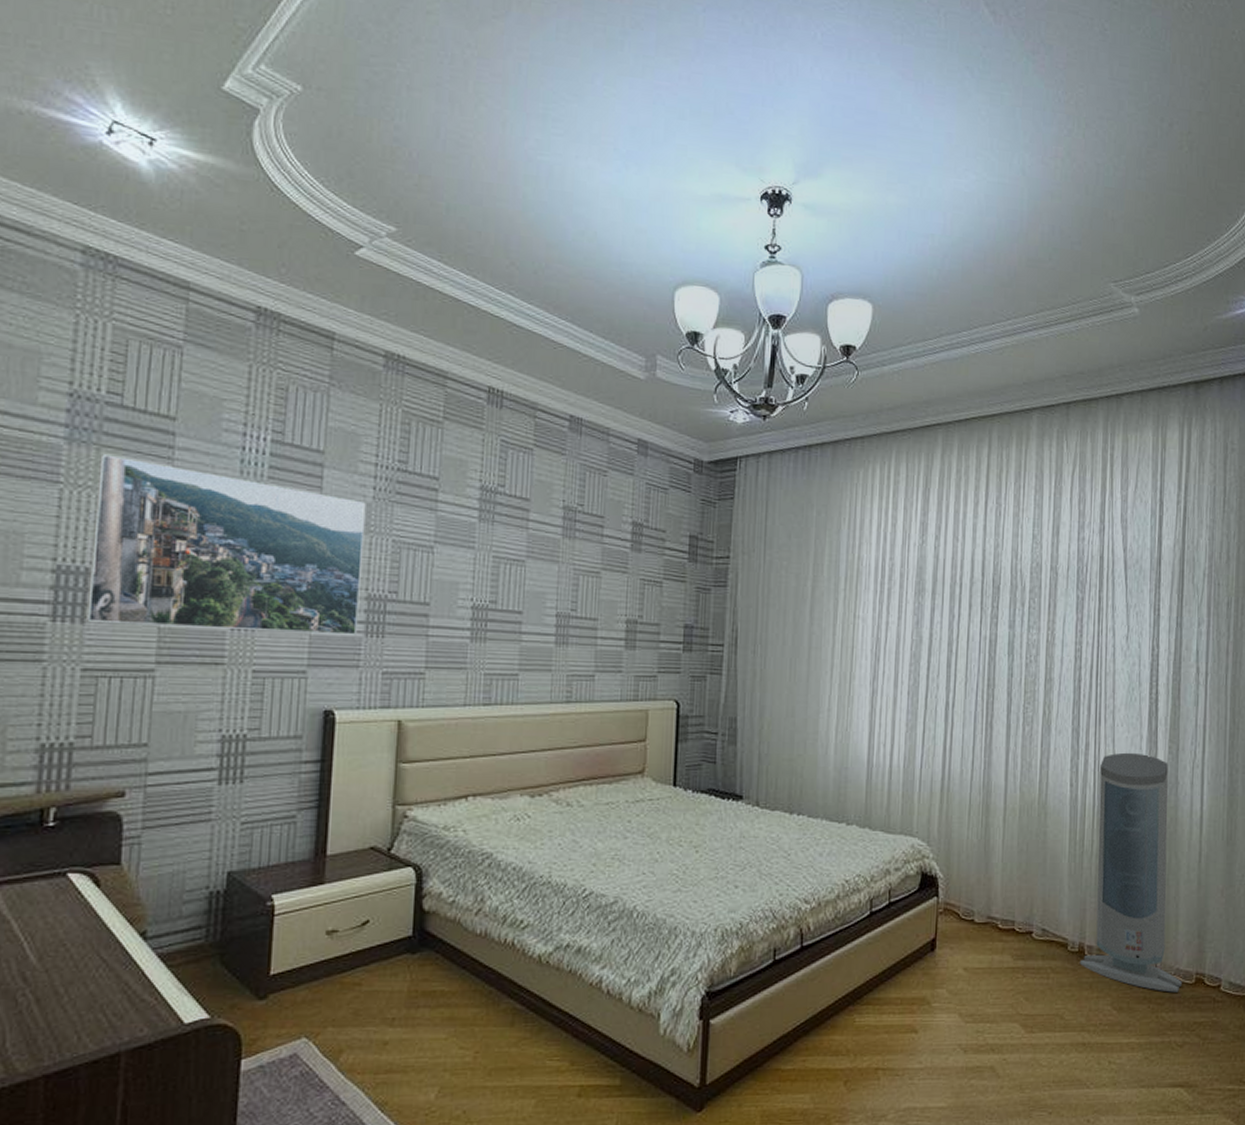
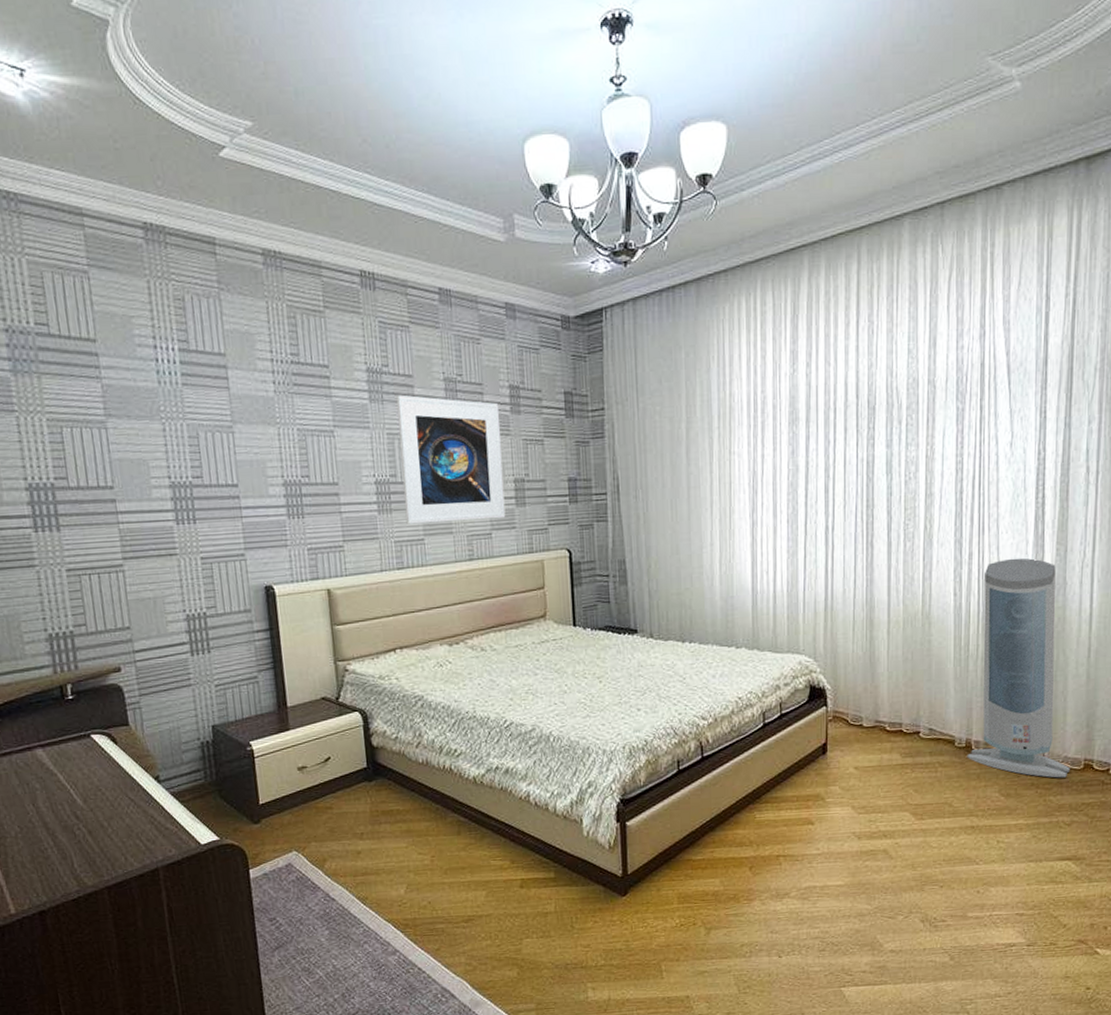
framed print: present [85,454,366,635] -> none [41,381,281,530]
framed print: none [501,517,619,660] -> present [396,394,506,525]

